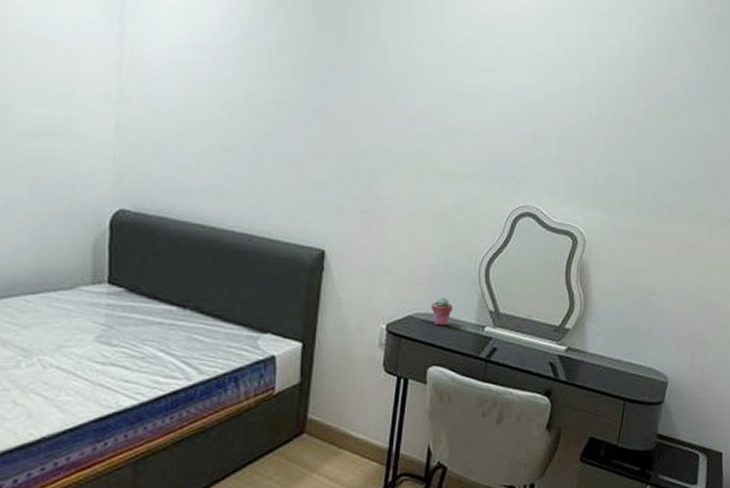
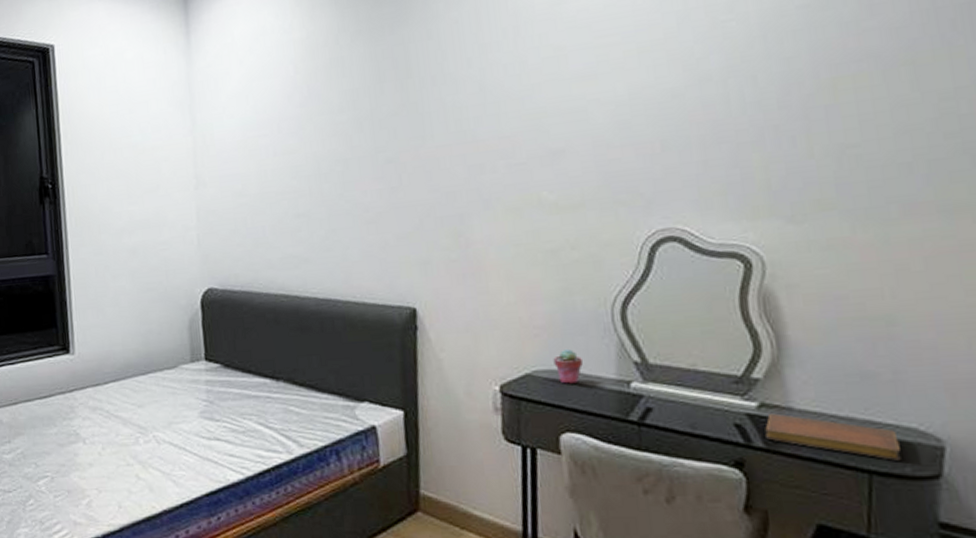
notebook: none [568,355,644,391] -> present [765,413,901,461]

